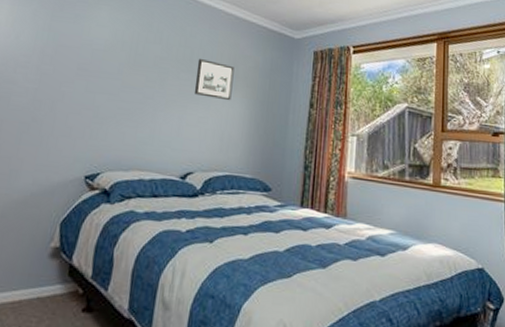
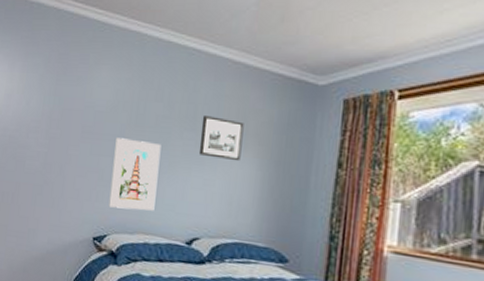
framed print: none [103,76,159,148] -> present [108,138,162,211]

